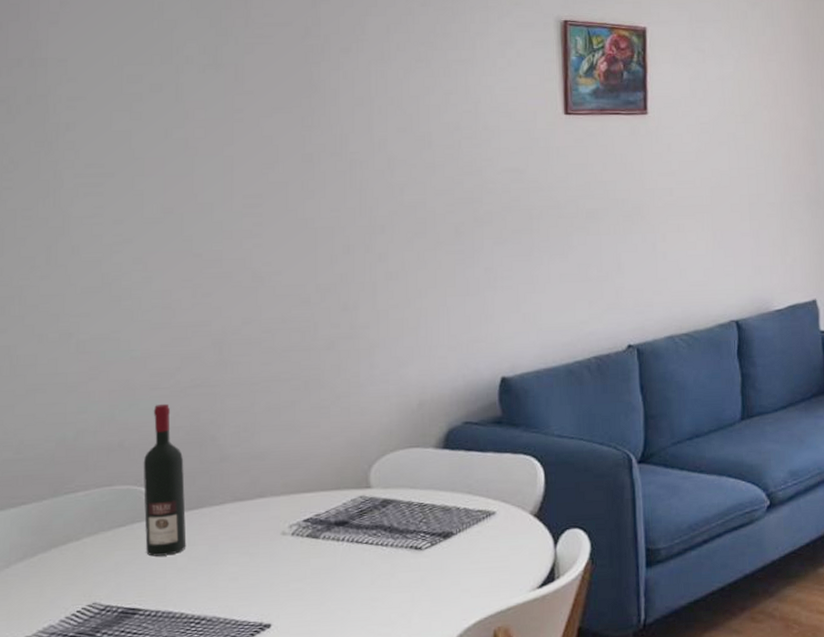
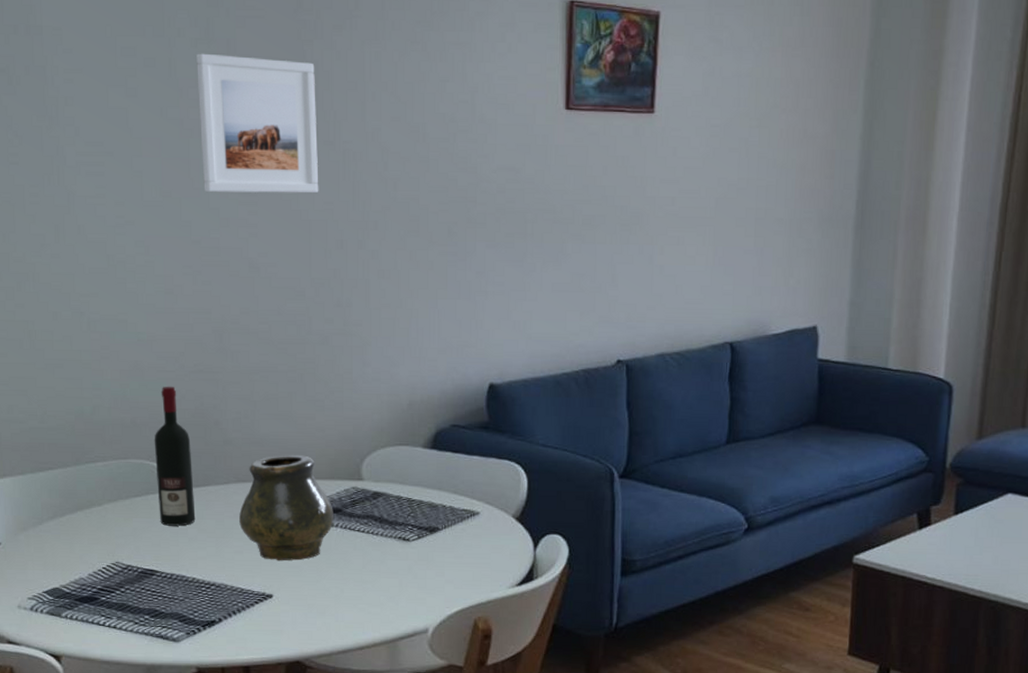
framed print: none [204,77,326,206] -> present [196,53,319,194]
vase: none [235,466,339,585] -> present [239,455,333,561]

